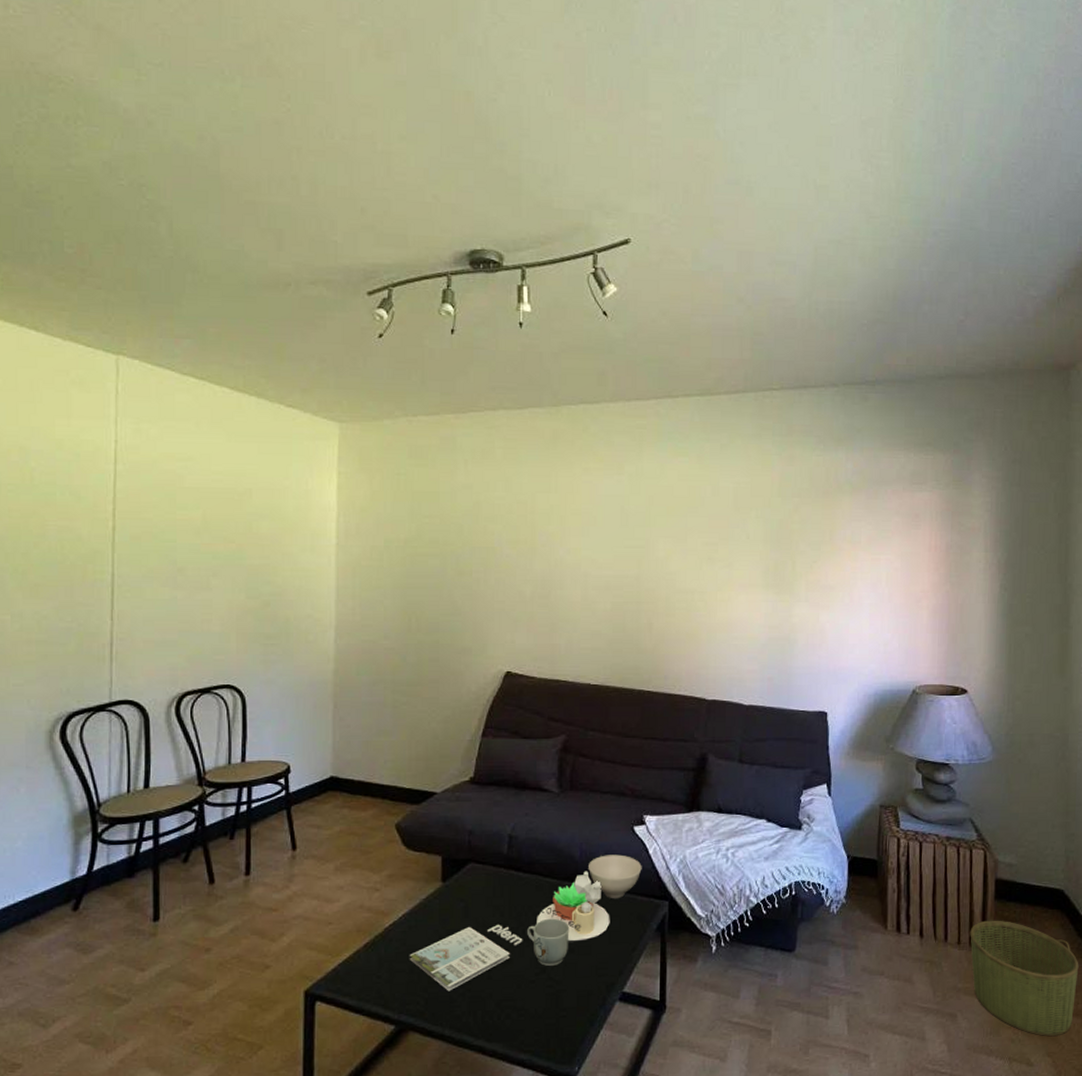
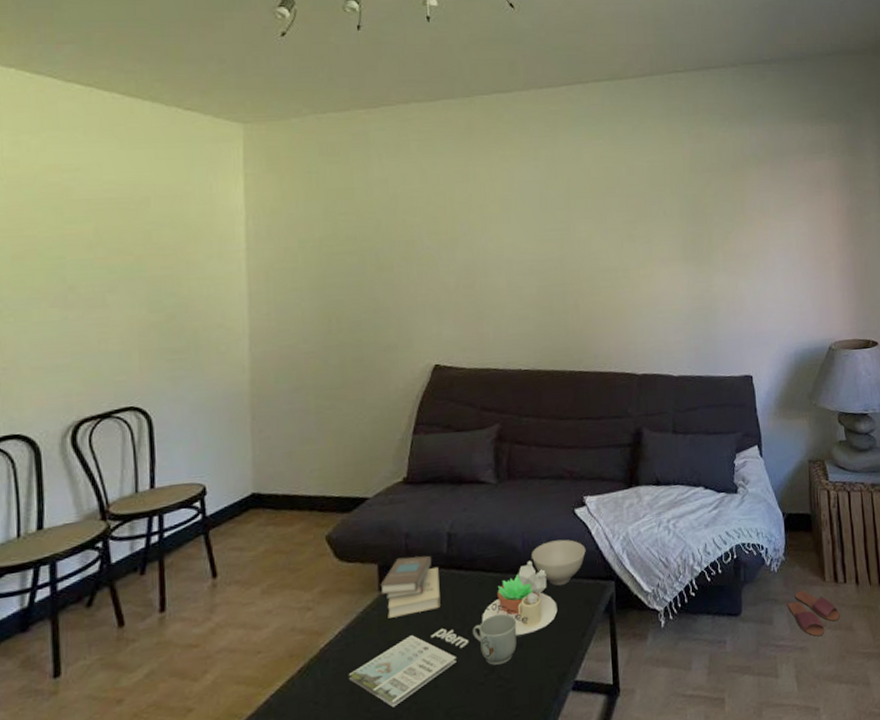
books: none [443,853,498,908] -> present [380,555,441,618]
slippers: none [845,935,899,984] -> present [788,590,840,637]

